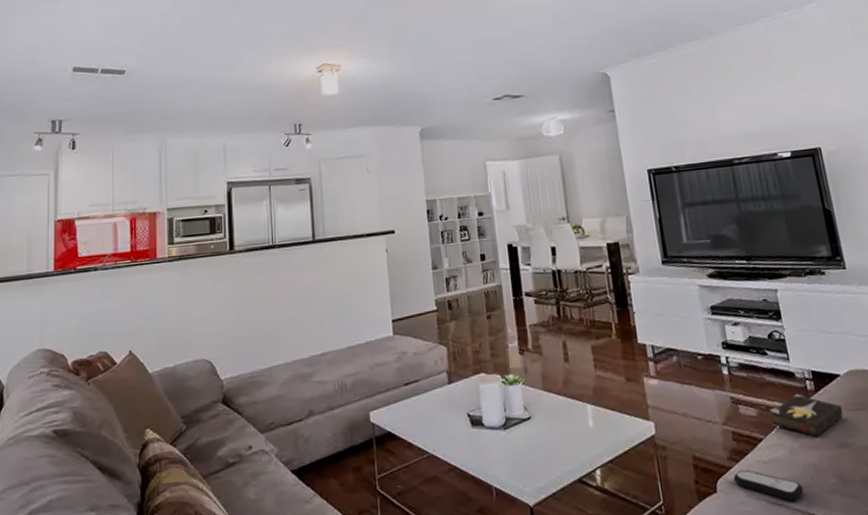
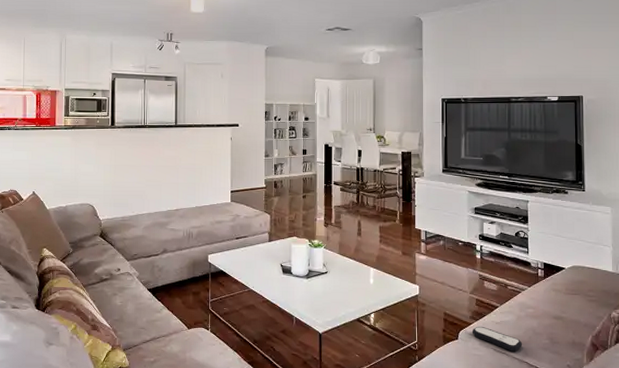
hardback book: present [770,393,844,438] -> none [507,278,562,311]

